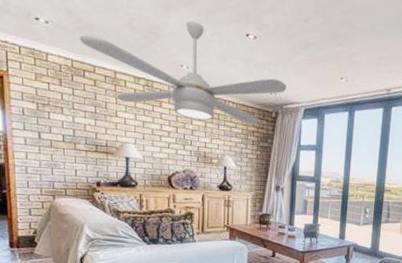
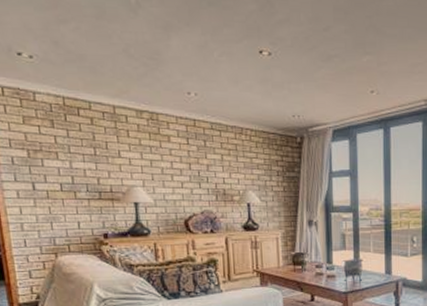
ceiling fan: present [80,20,287,125] -> none [70,40,311,153]

